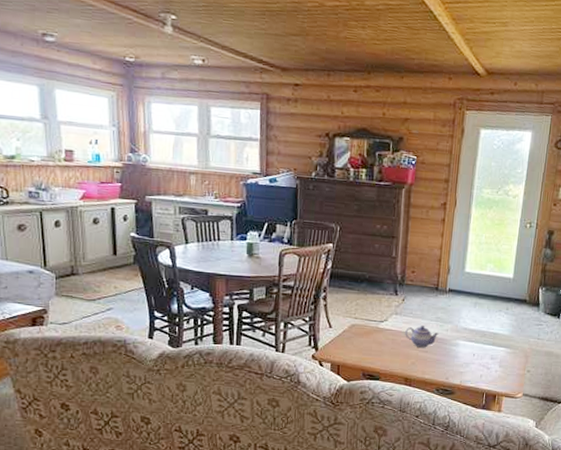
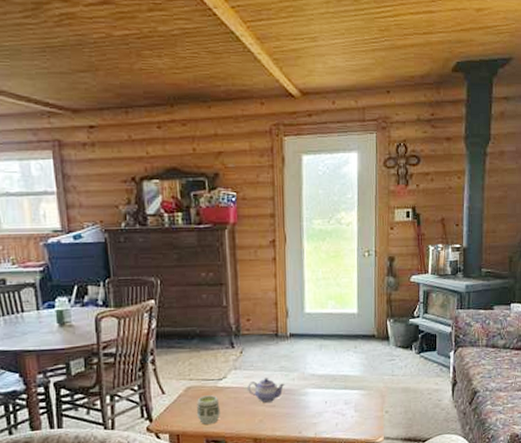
cup: none [357,334,379,360] -> present [196,395,220,425]

